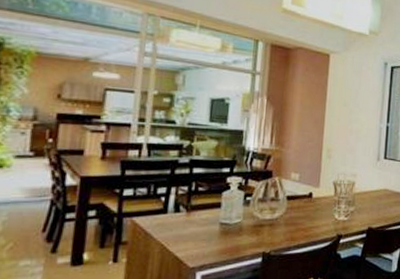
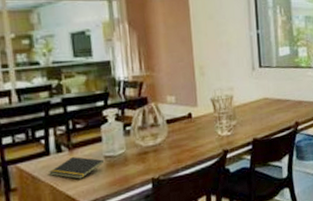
notepad: none [162,219,219,242] -> present [49,157,104,179]

